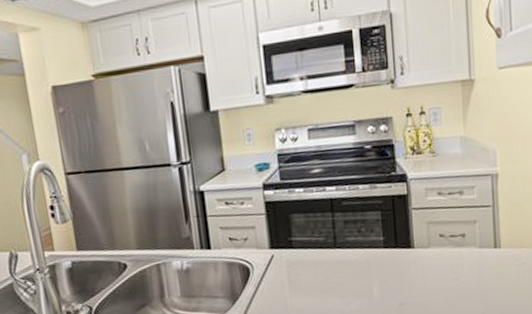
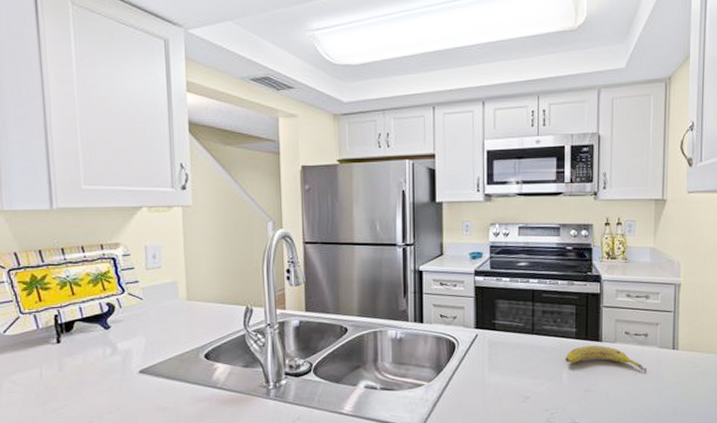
fruit: none [374,252,467,276] -> present [565,345,646,371]

